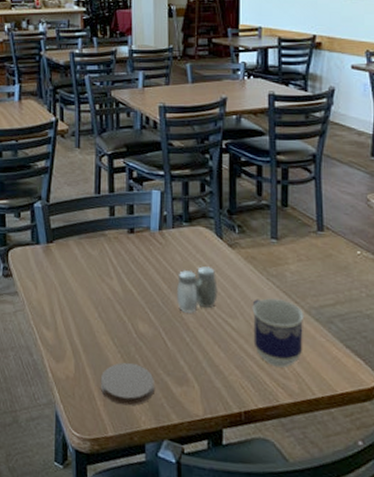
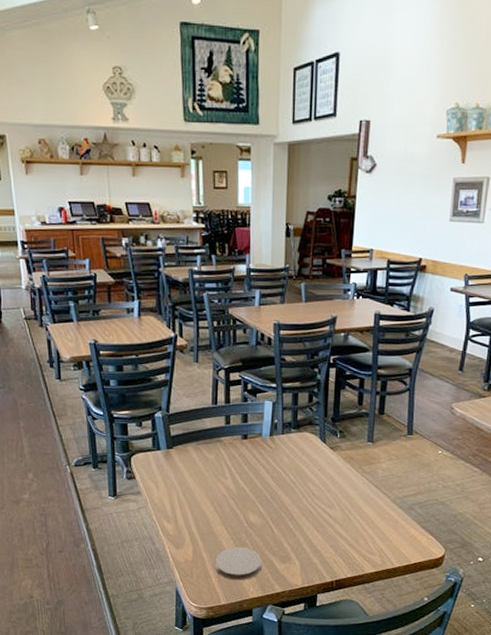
salt and pepper shaker: present [177,266,218,313] -> none [284,466,319,505]
cup: present [252,298,305,368] -> none [347,491,391,545]

